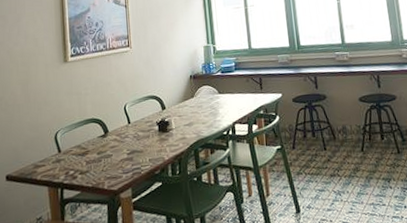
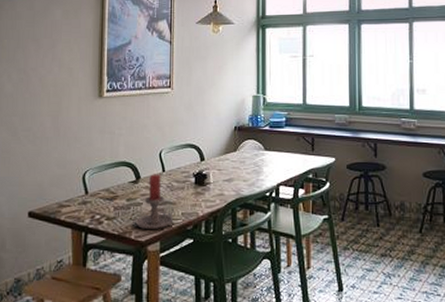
candle holder: none [107,126,143,179] -> present [135,174,175,230]

